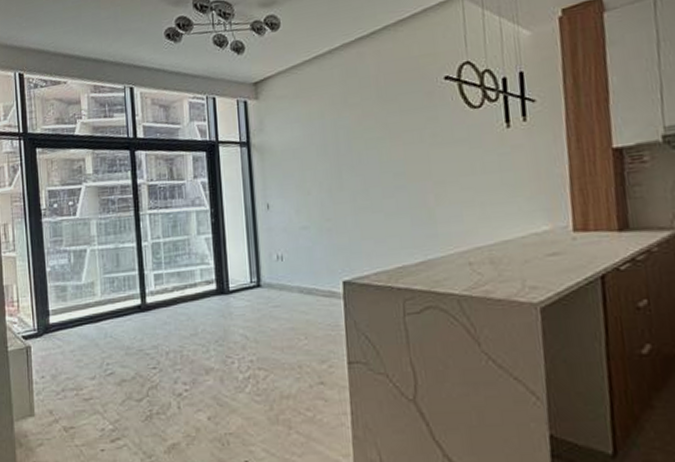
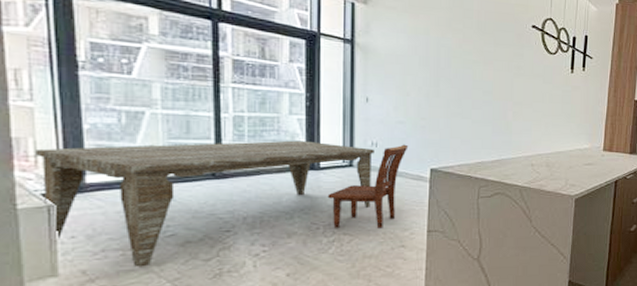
dining table: none [17,261,283,408] -> present [35,140,374,268]
dining chair: none [239,254,316,362] -> present [327,144,409,228]

